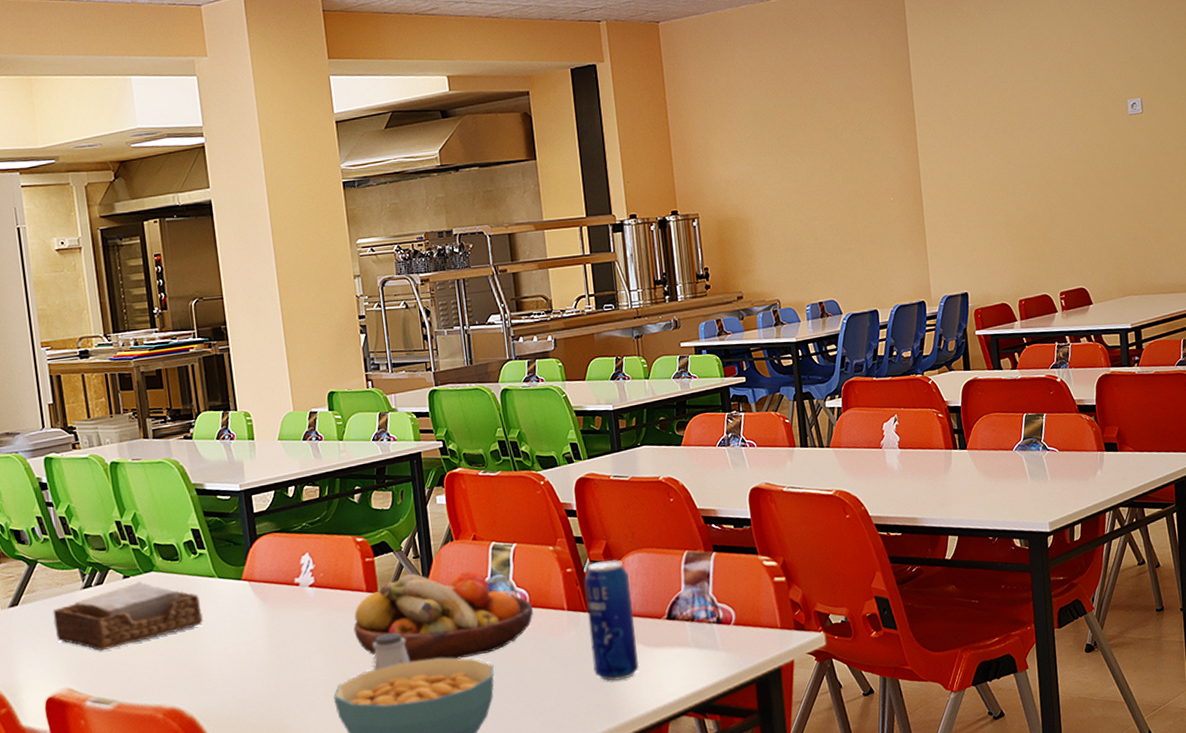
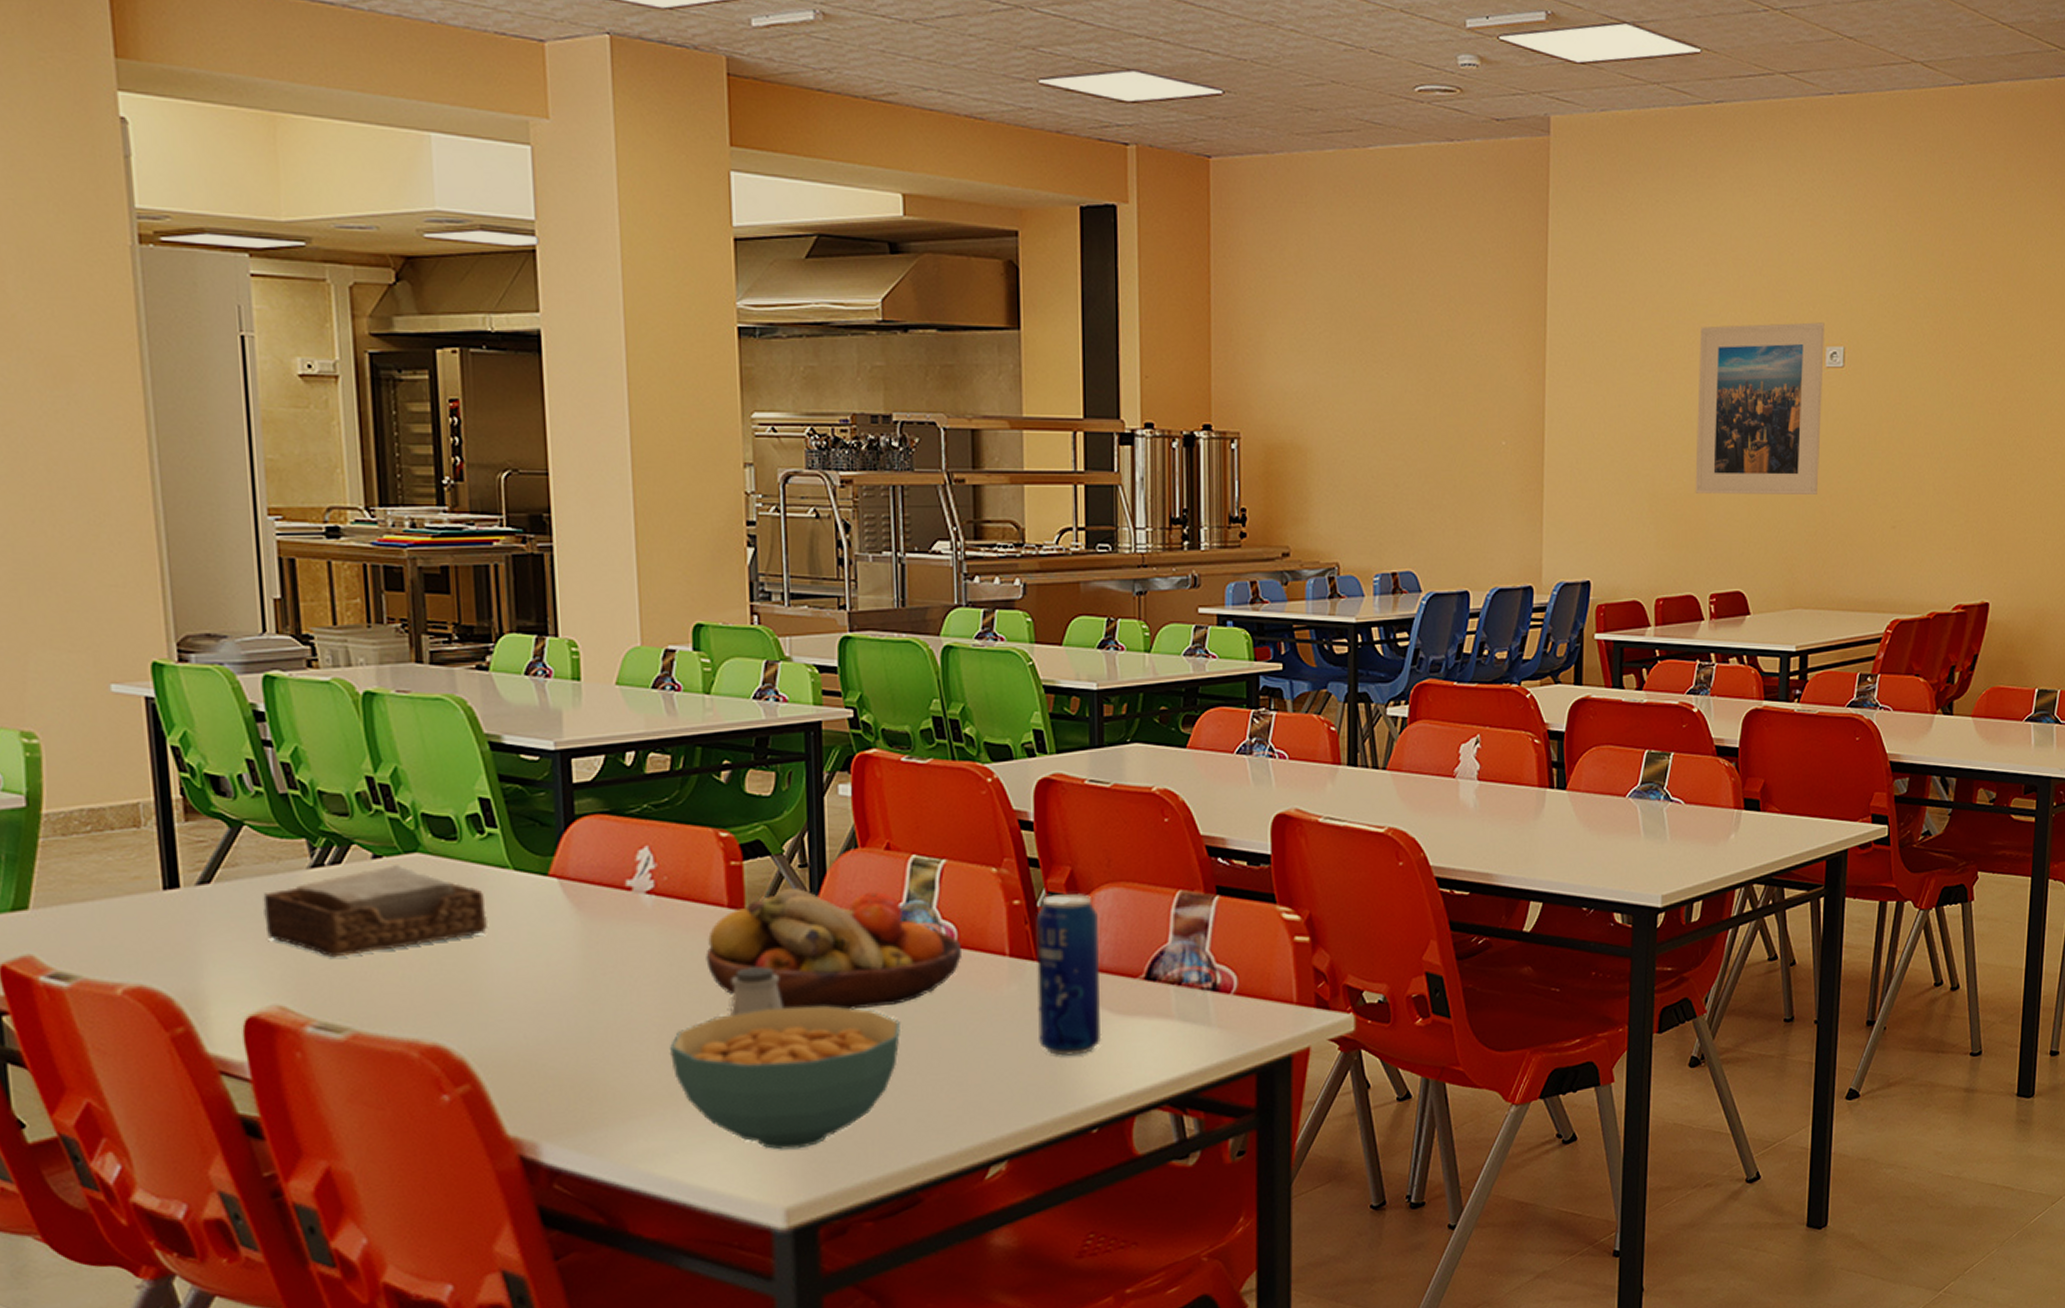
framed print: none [1030,82,1134,219] -> present [1695,322,1825,494]

